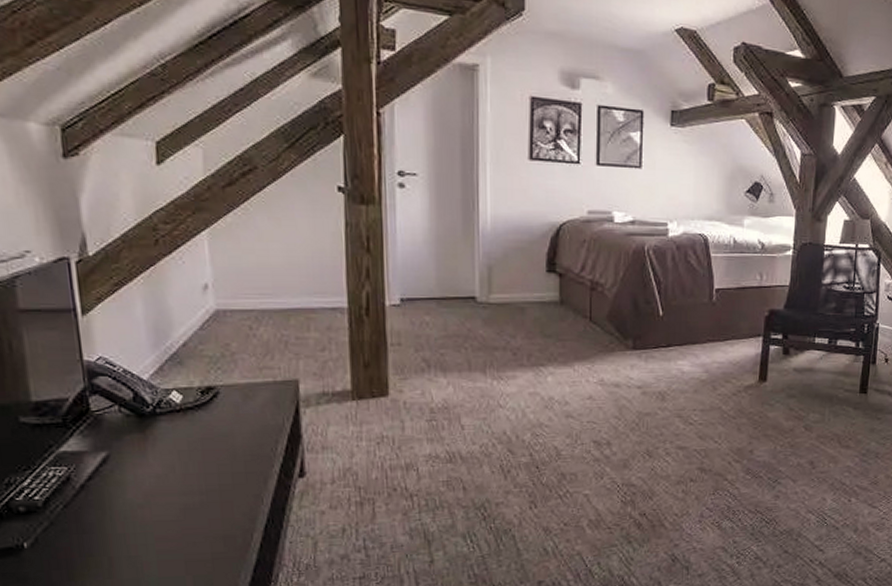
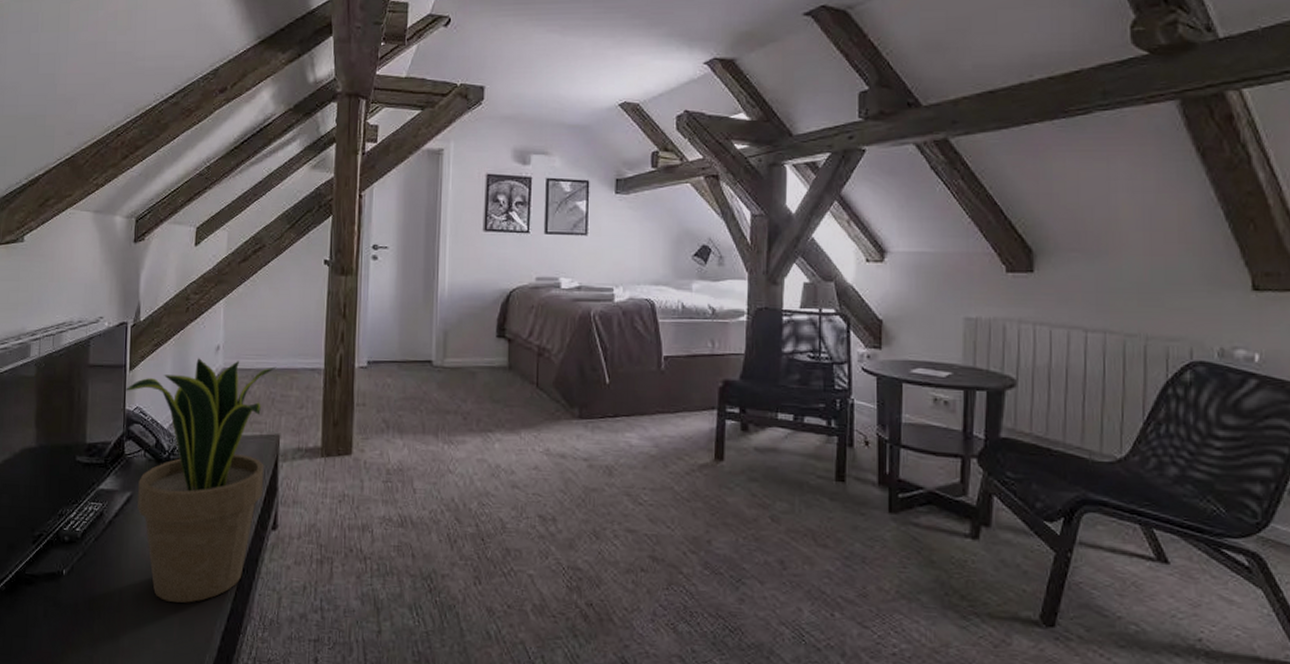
potted plant: none [80,299,287,562] -> present [126,358,277,603]

